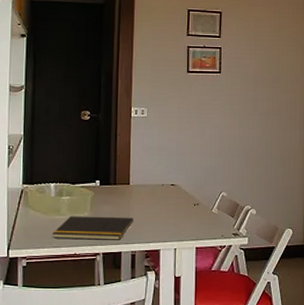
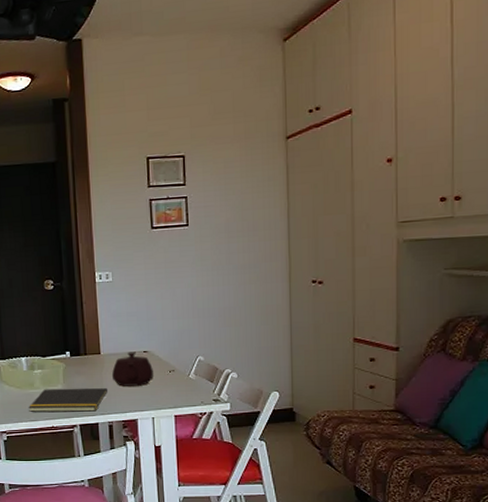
teapot: none [138,184,179,217] -> present [111,351,153,386]

